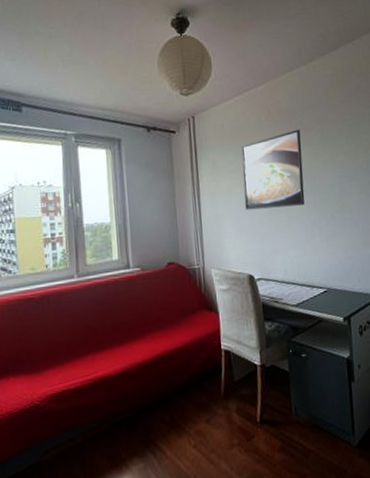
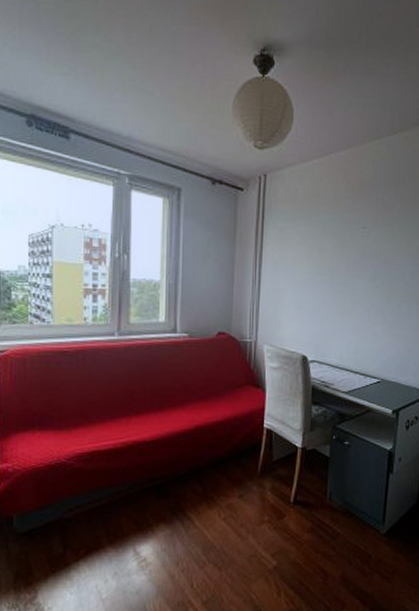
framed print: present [241,129,305,210] -> none [308,205,379,290]

